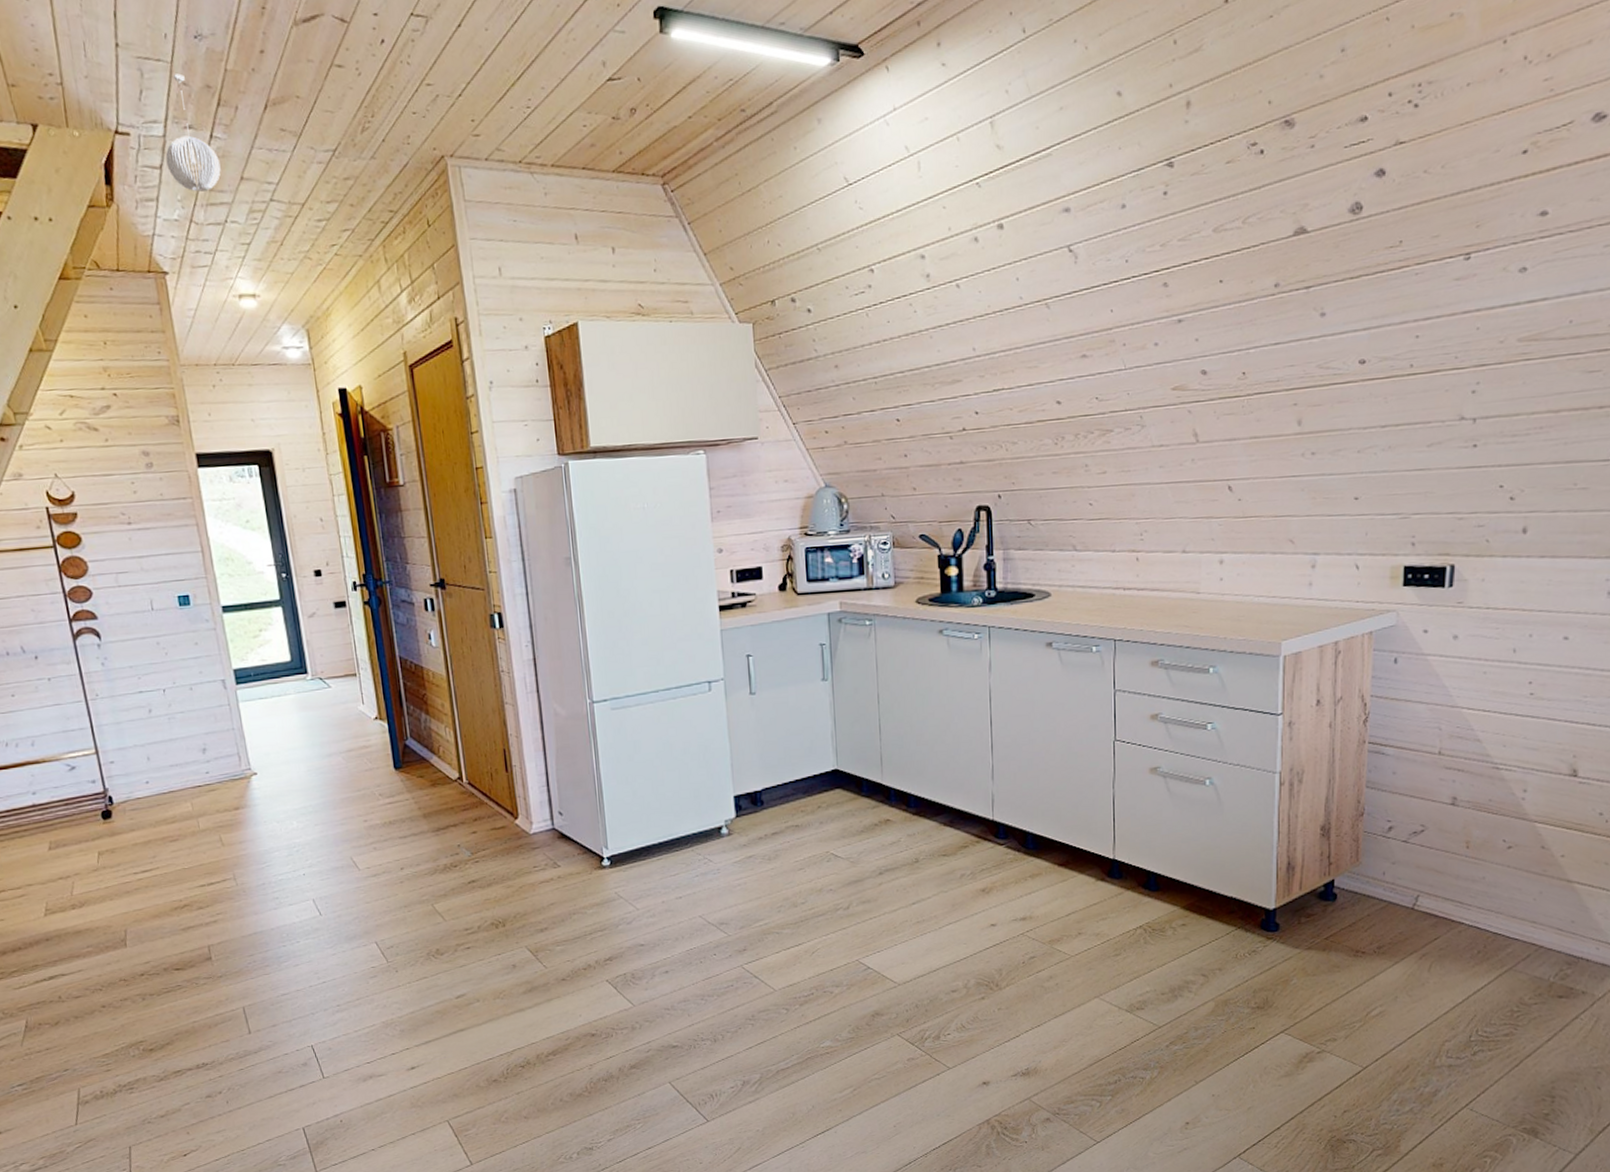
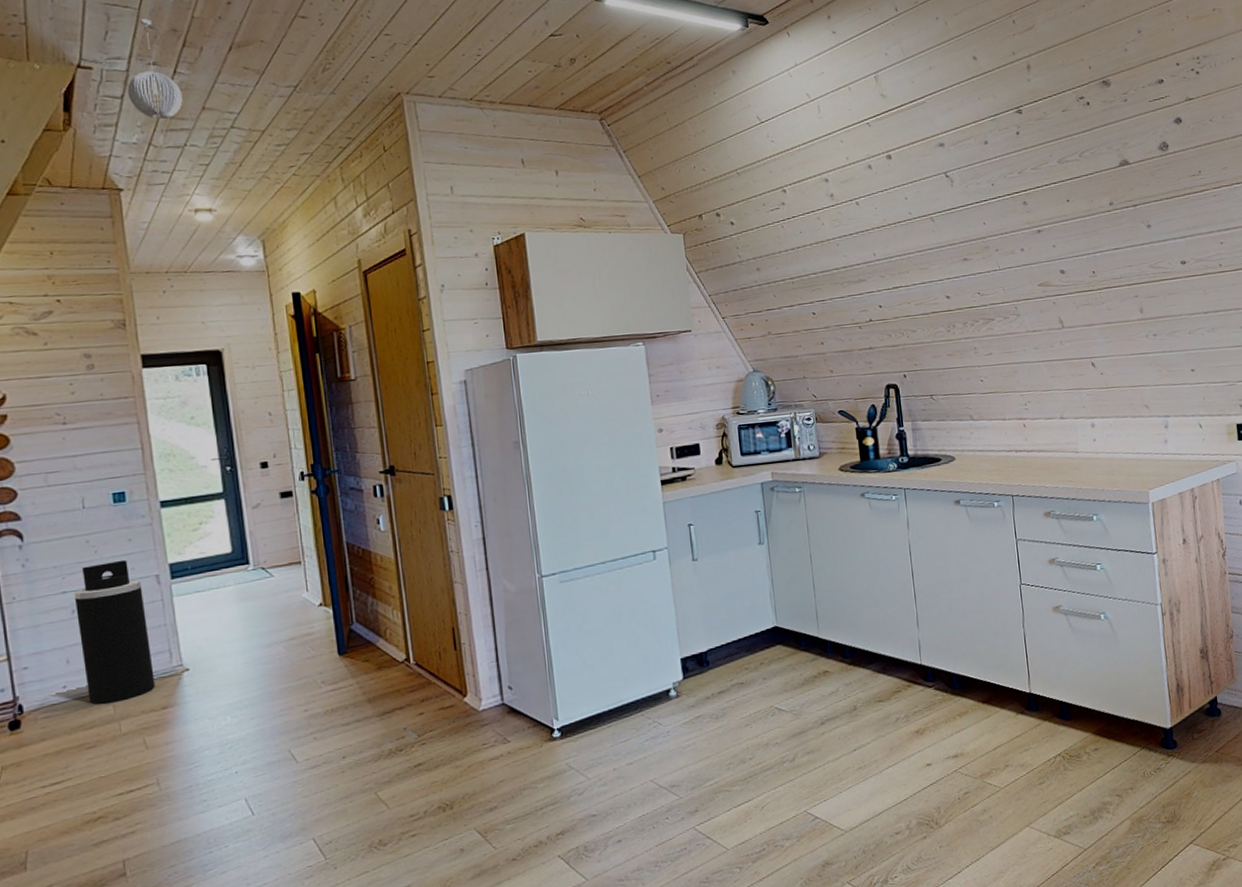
trash can: none [149,663,227,801] -> present [73,559,155,705]

